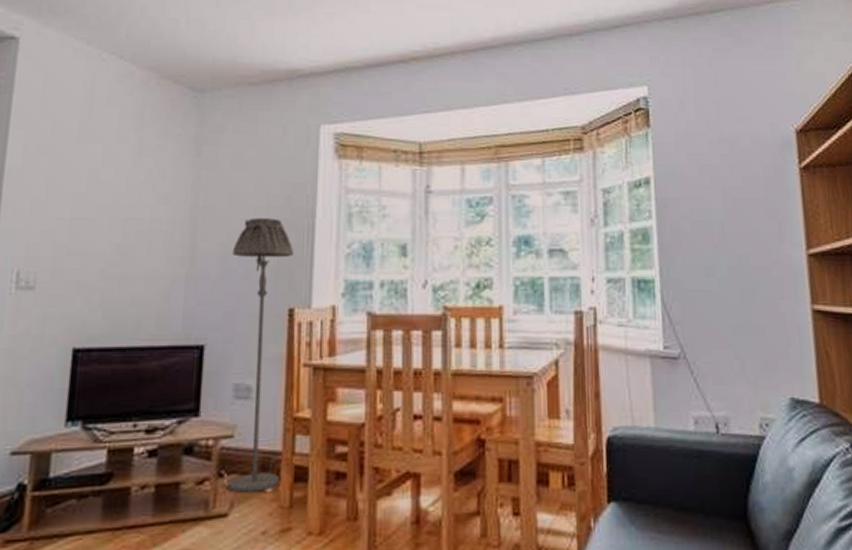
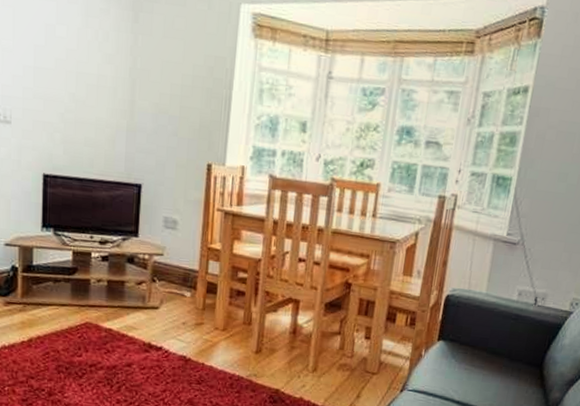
floor lamp: present [228,218,295,493] -> none [159,84,214,296]

